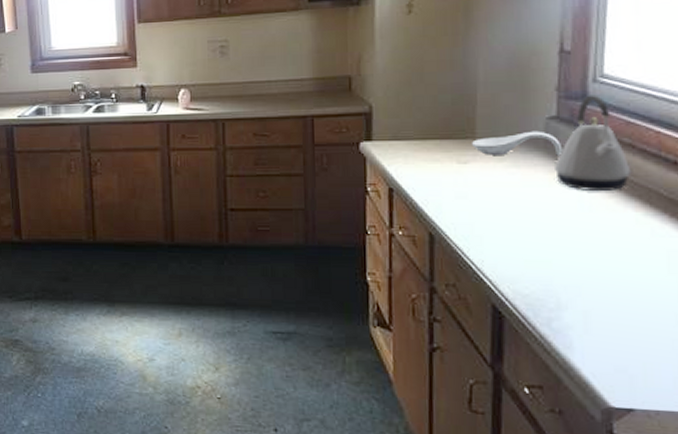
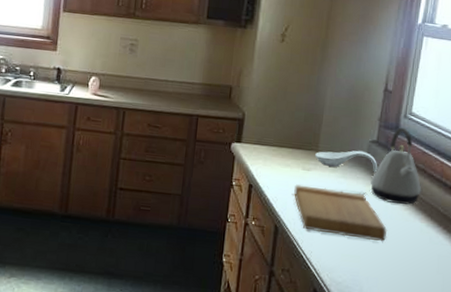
cutting board: none [449,182,588,239] -> present [294,184,388,241]

